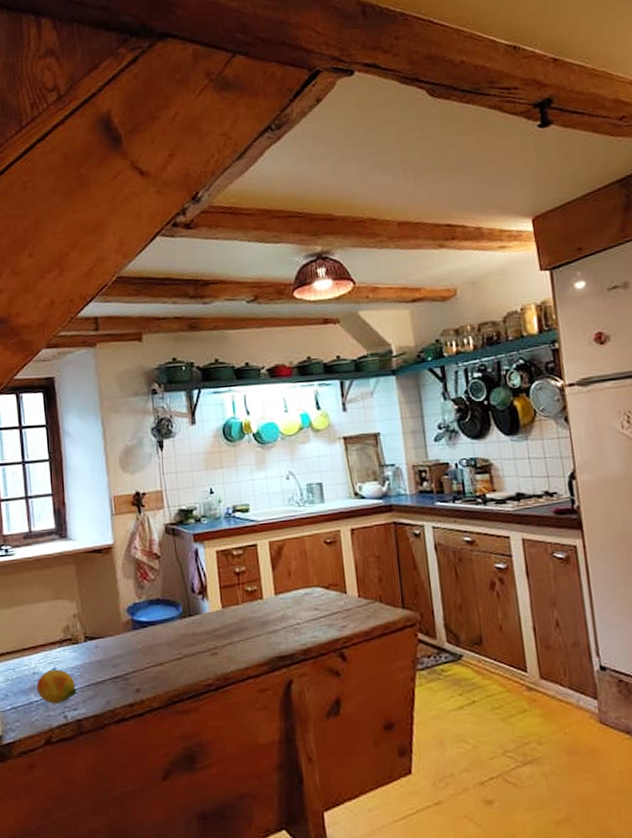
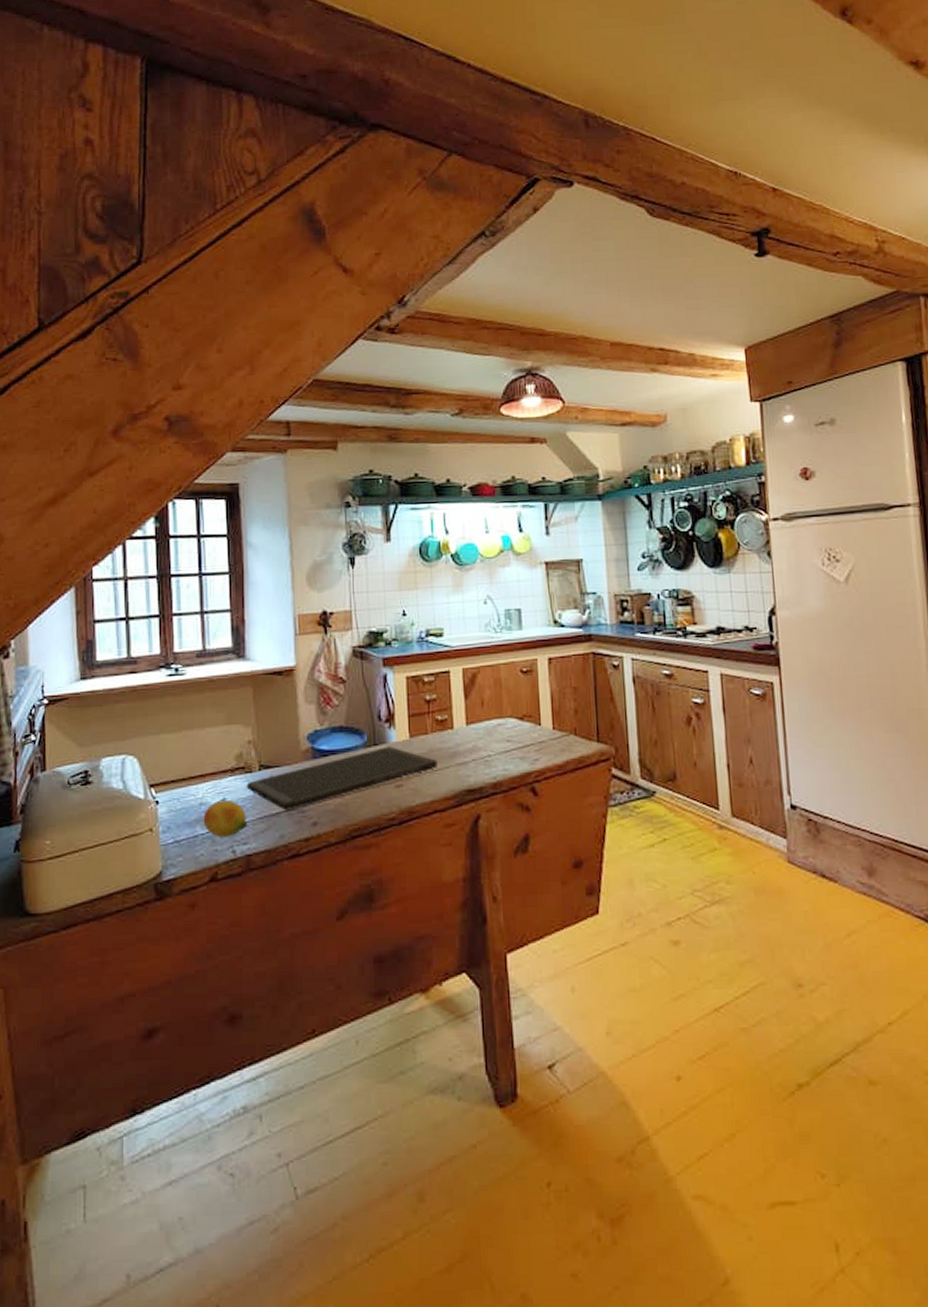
cutting board: none [74,617,250,678] -> present [246,746,438,811]

